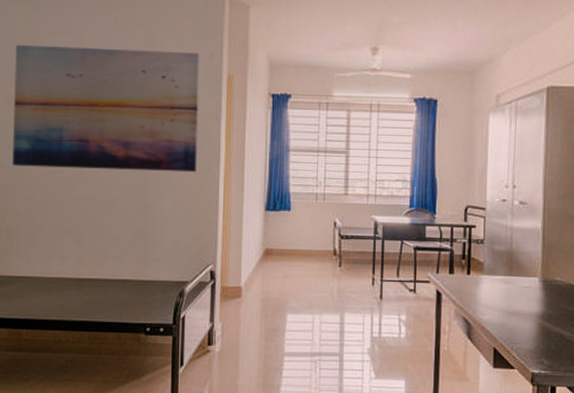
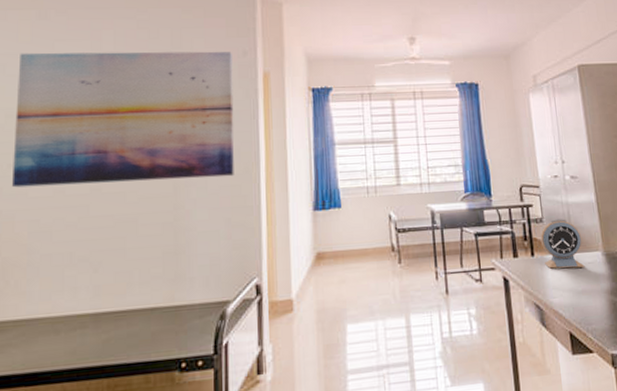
alarm clock: none [478,242,521,290] -> present [540,219,585,269]

